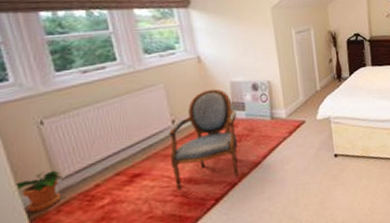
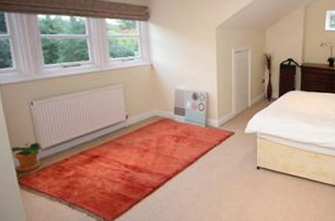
armchair: present [169,89,239,191] -> none [121,93,178,175]

